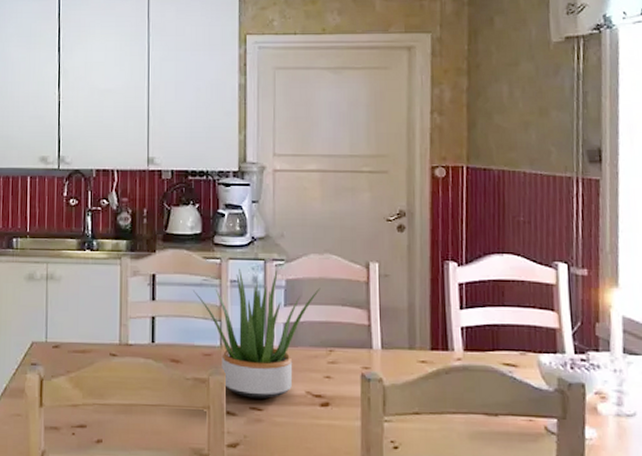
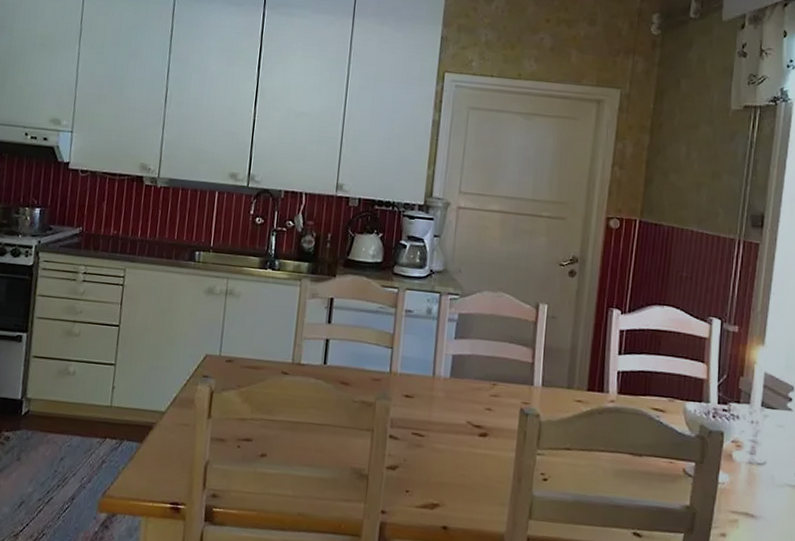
potted plant: present [193,268,321,399] -> none [369,299,491,426]

